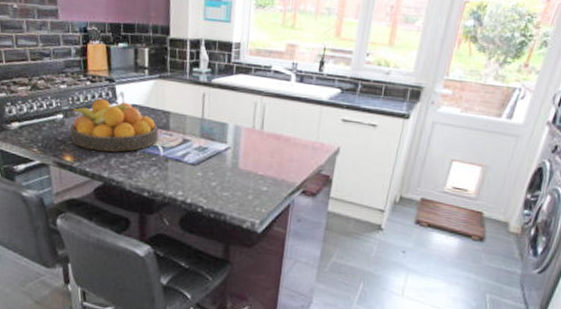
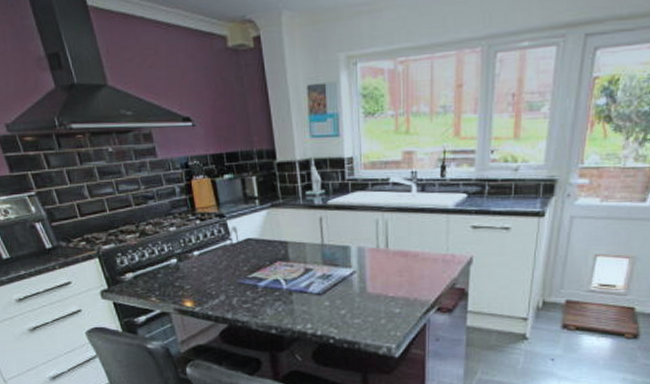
fruit bowl: present [70,99,159,152] -> none [184,237,279,292]

